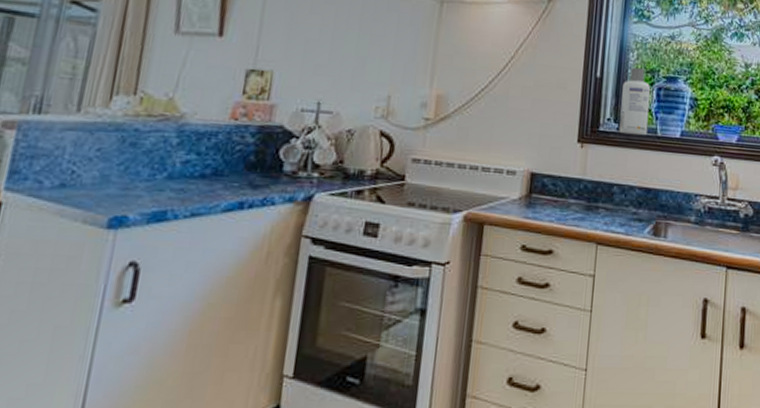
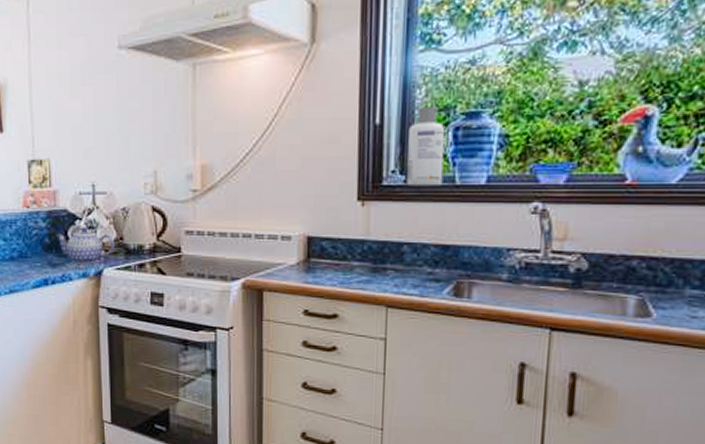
teapot: none [263,146,332,188] -> present [55,227,114,265]

